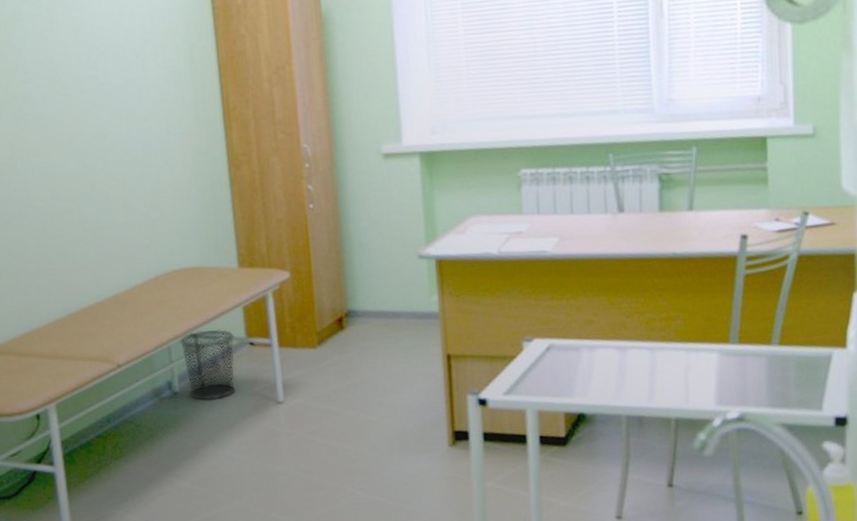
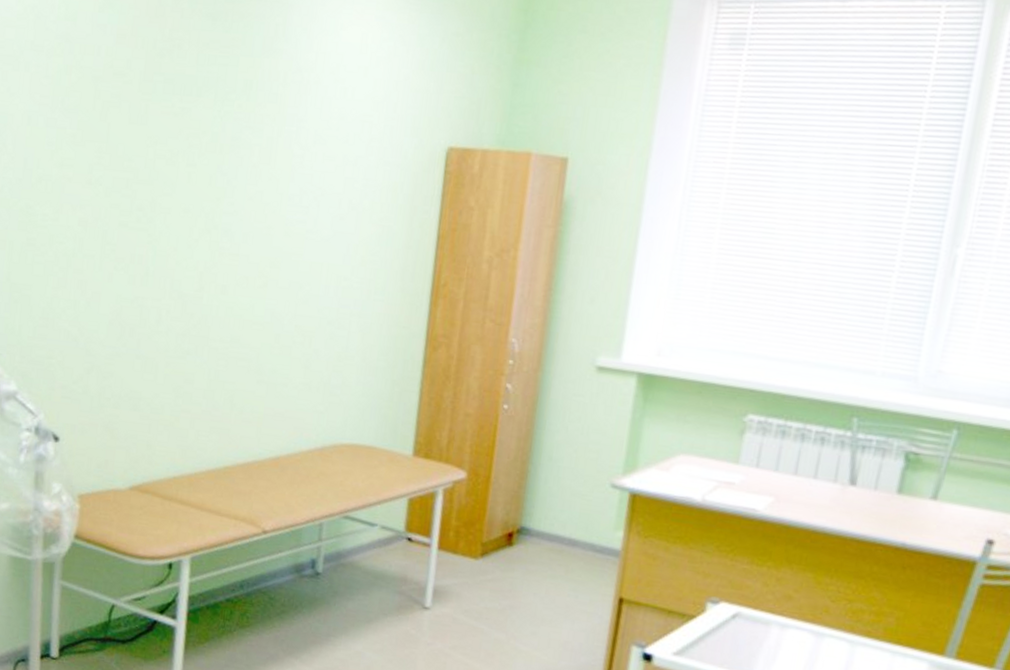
waste bin: present [180,329,236,401] -> none [332,513,393,590]

